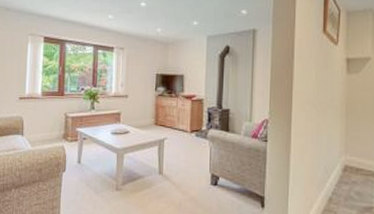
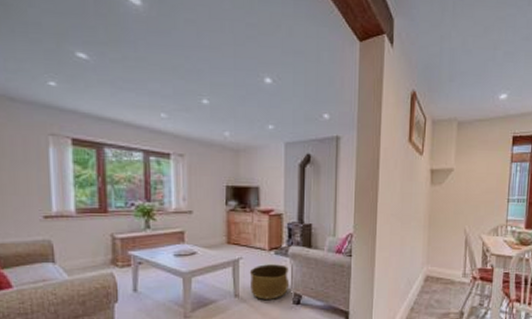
basket: none [172,145,207,179] -> present [249,264,288,300]

